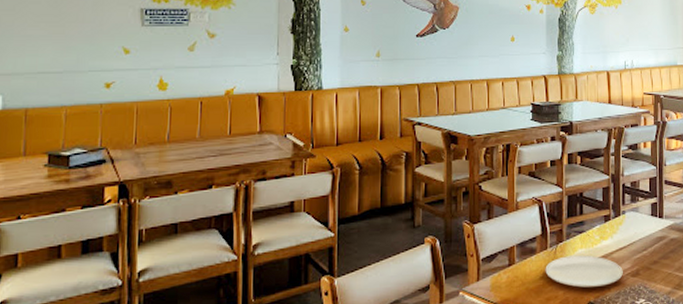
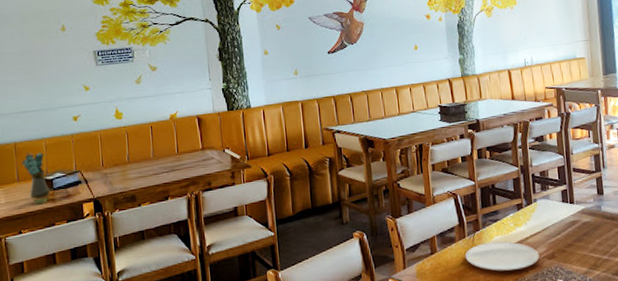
vase: none [32,122,64,185] -> present [22,152,50,205]

